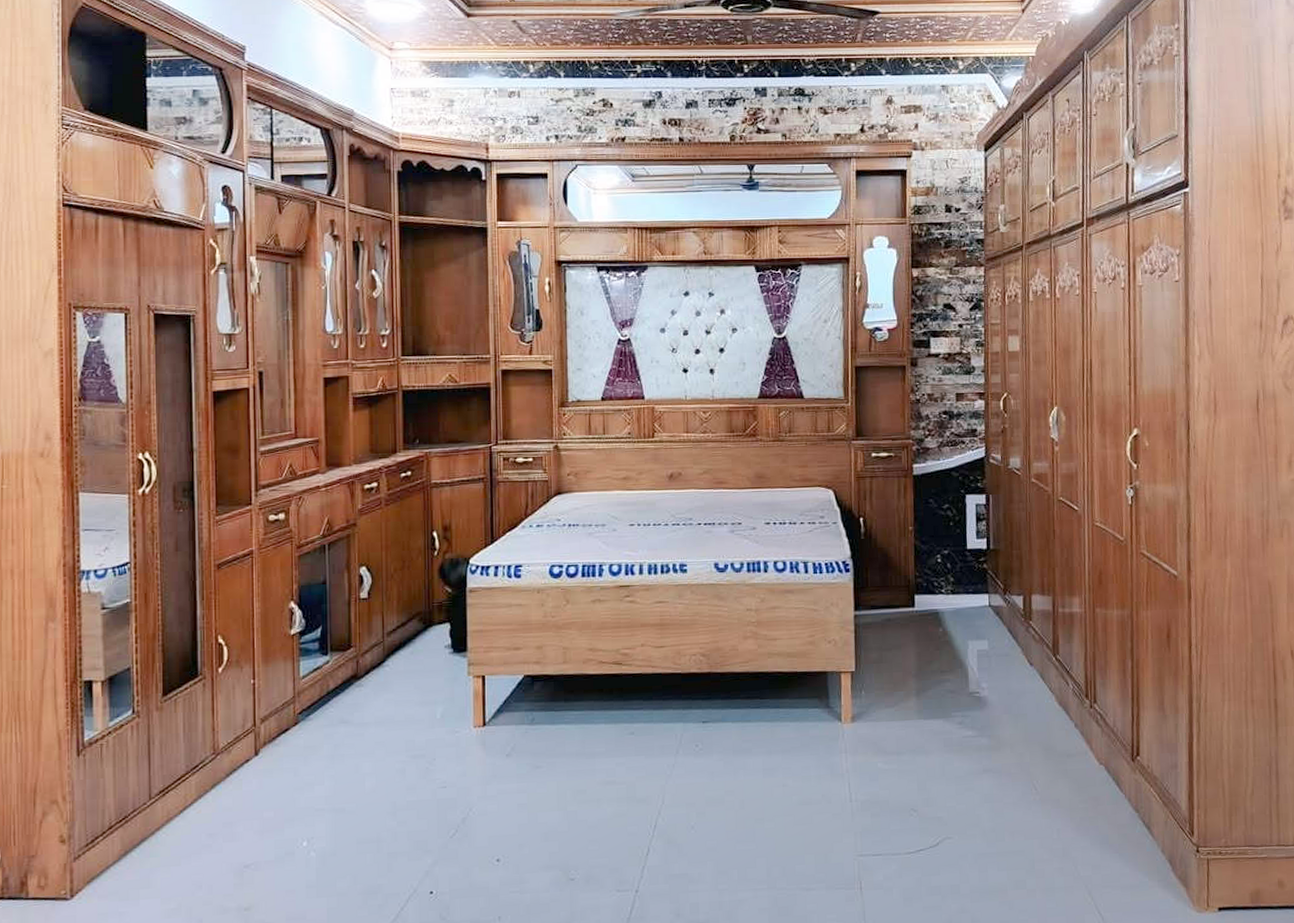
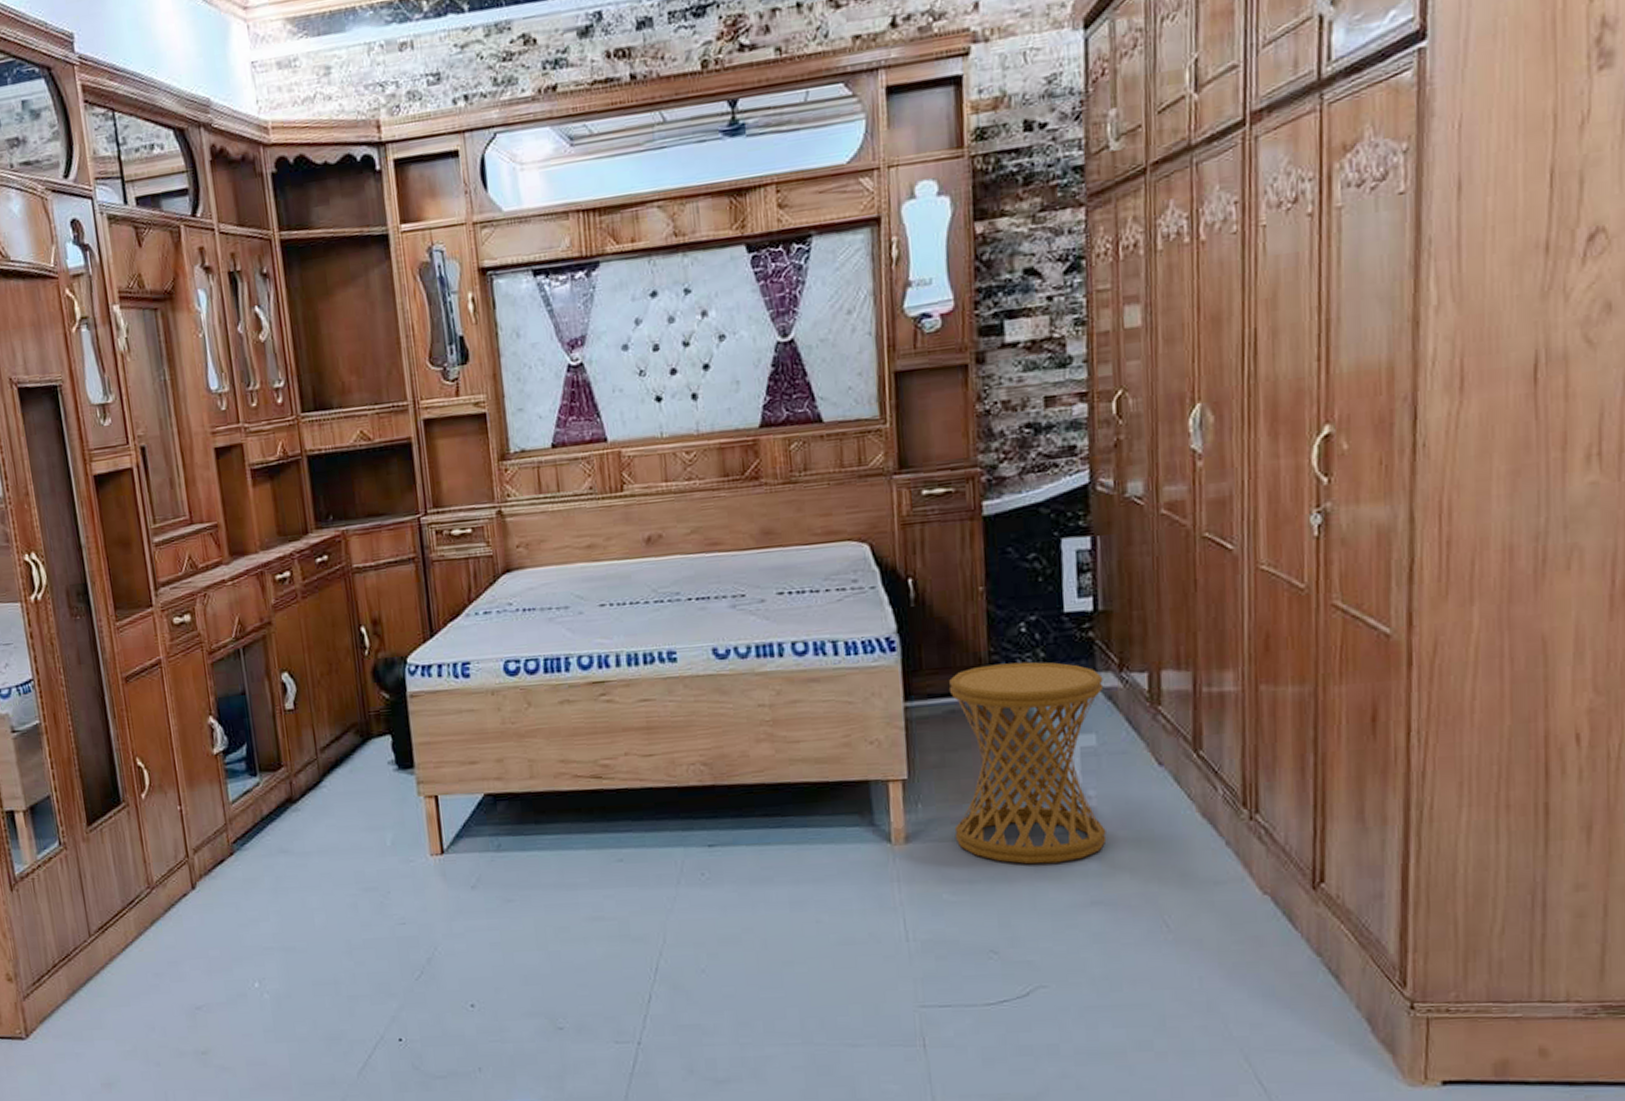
side table: none [886,584,995,740] -> present [948,662,1107,865]

